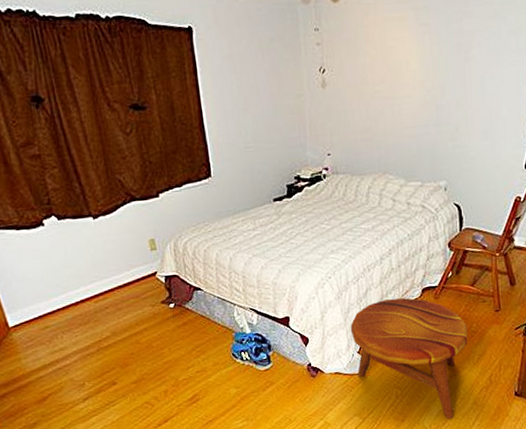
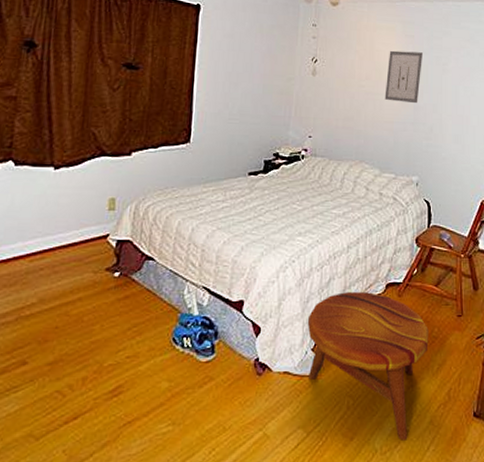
wall art: none [402,42,442,104] -> present [384,50,422,104]

